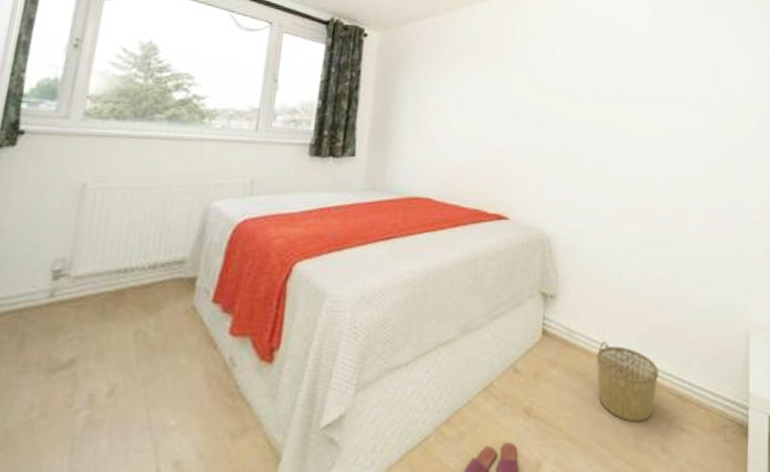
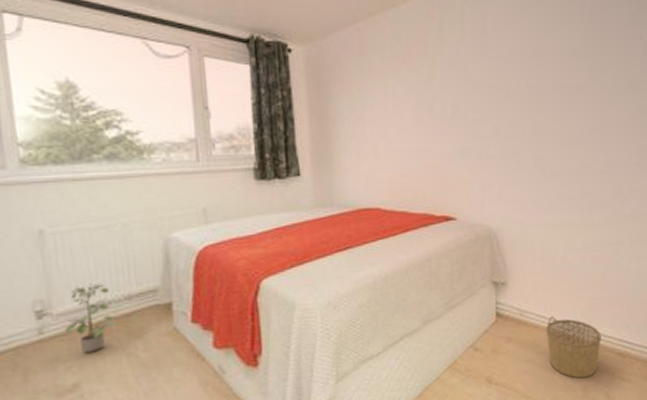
potted plant: none [76,246,135,324] -> present [64,283,117,353]

